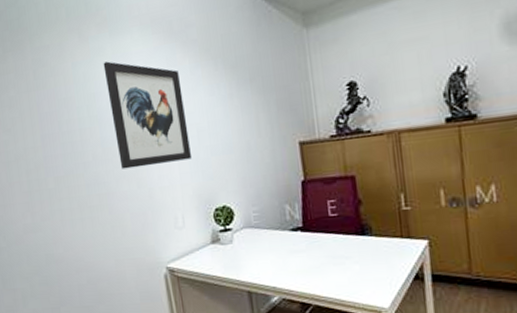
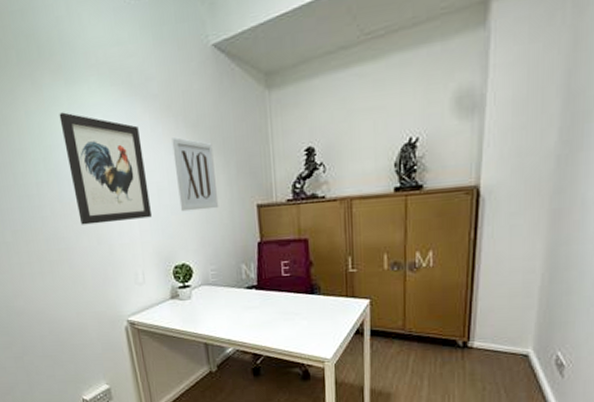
wall art: none [211,79,260,152] -> present [171,137,219,212]

